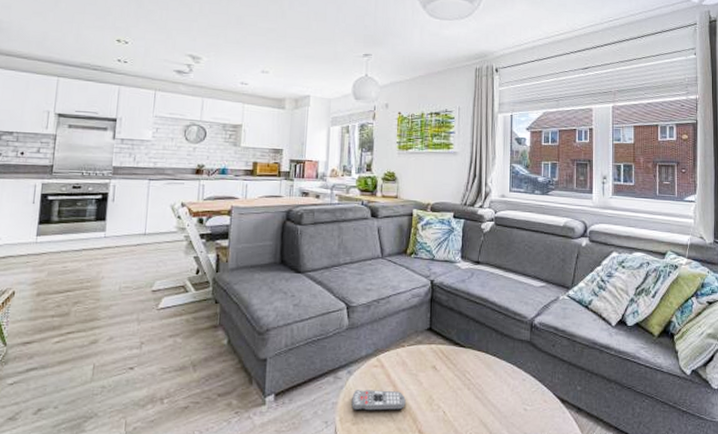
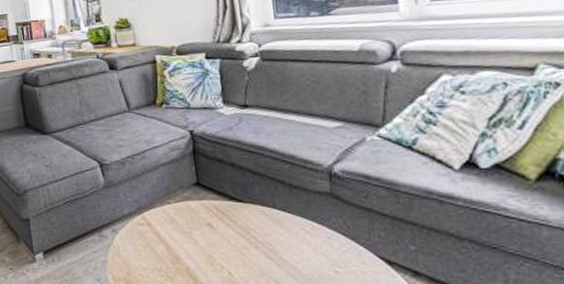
remote control: present [351,390,406,411] -> none [121,248,182,271]

